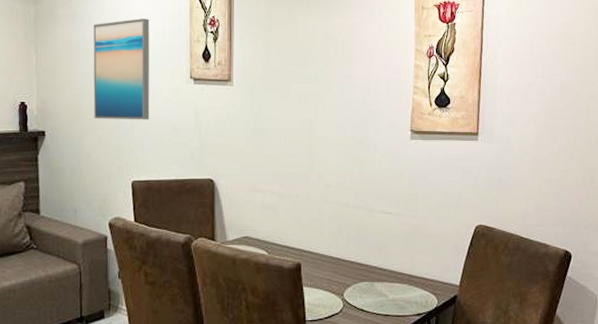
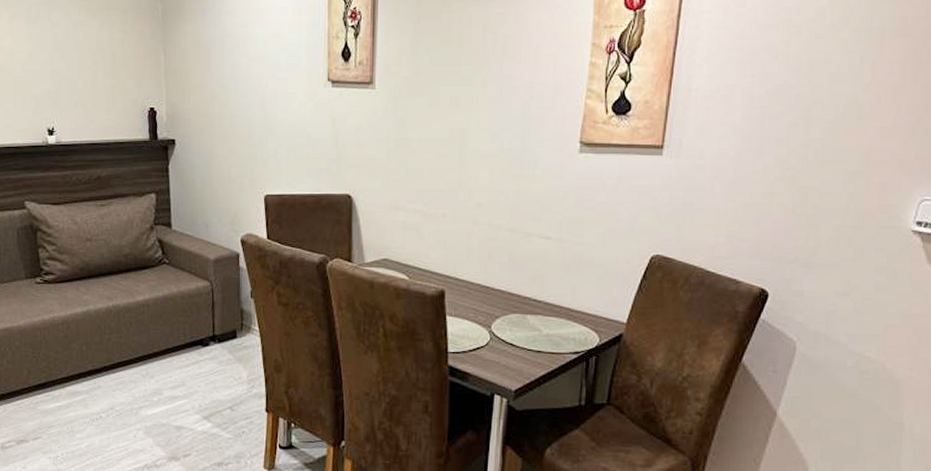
wall art: present [93,18,150,120] -> none [223,12,284,128]

